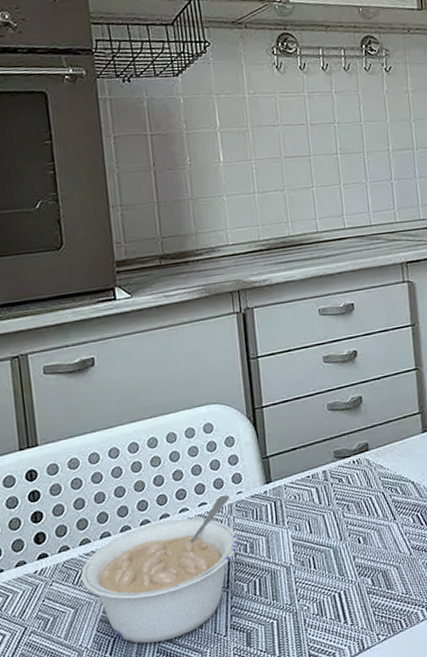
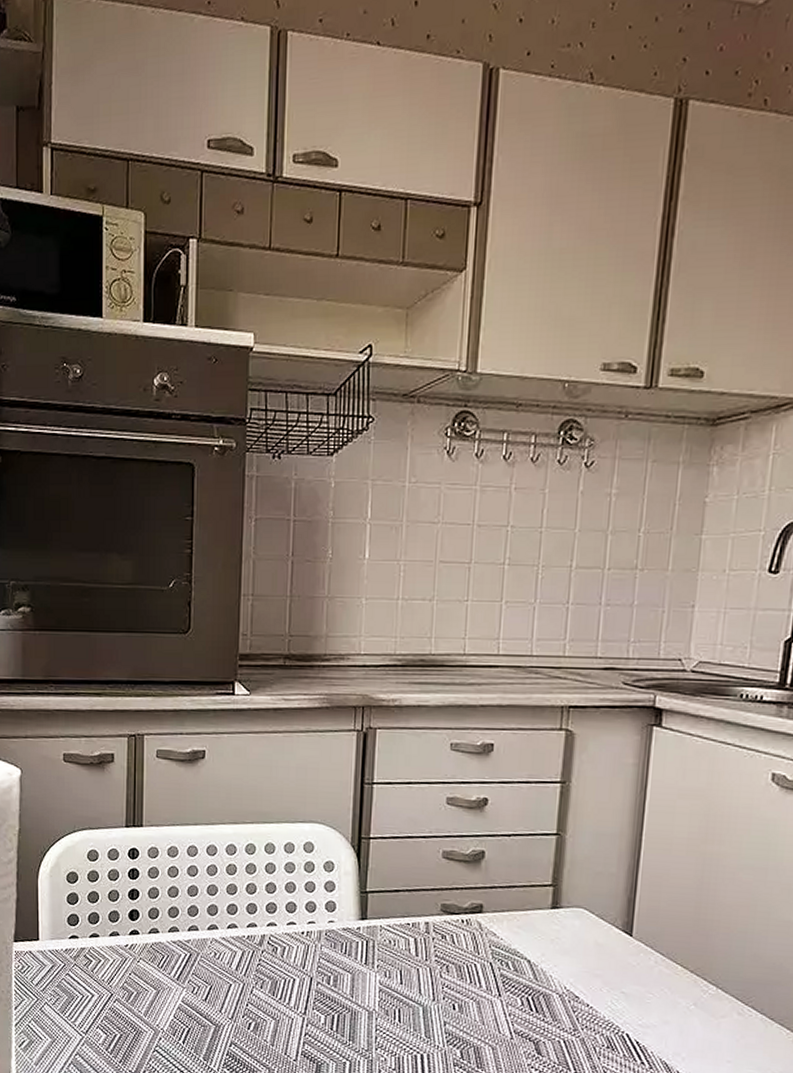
legume: present [80,495,239,644] -> none [165,919,323,1047]

